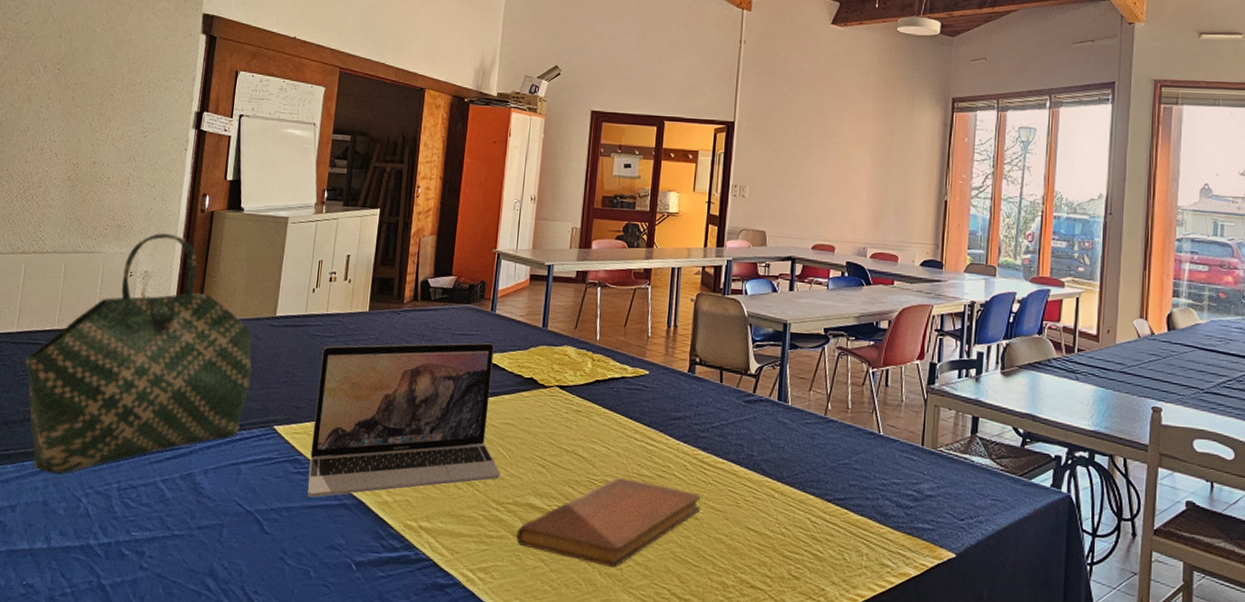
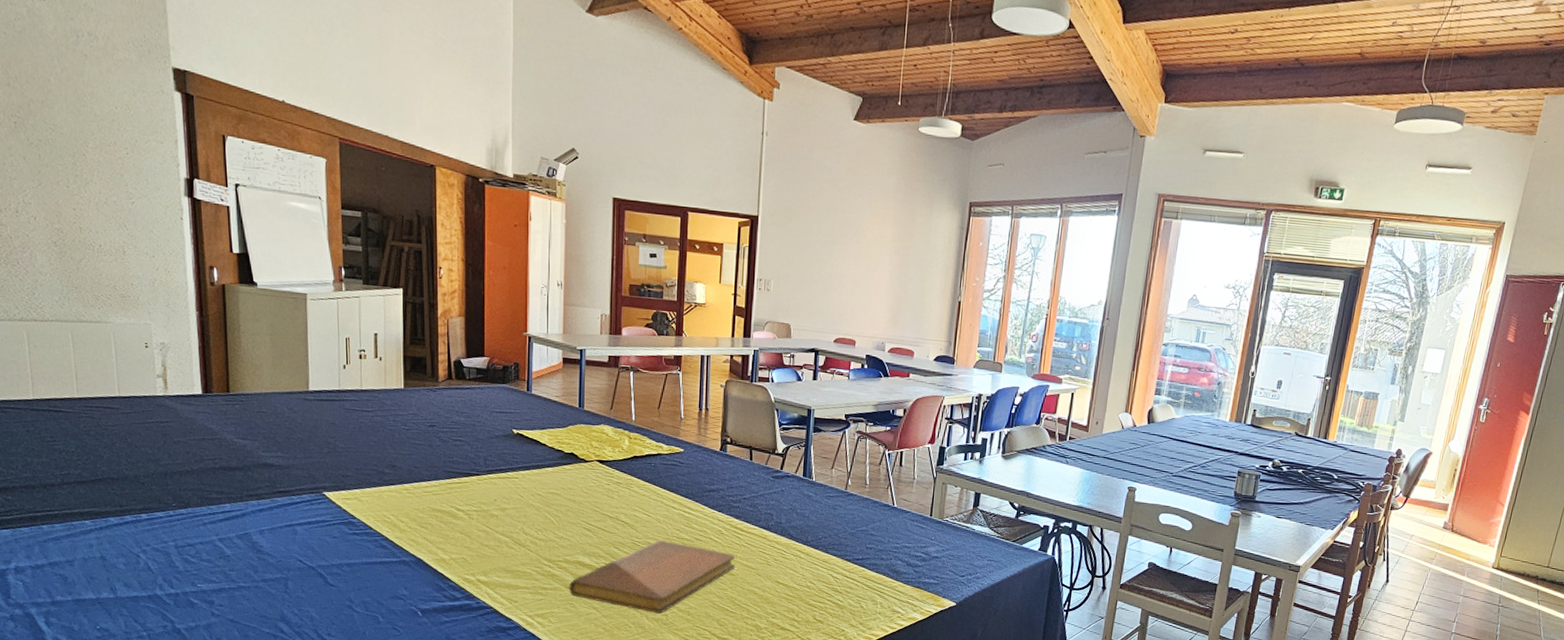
tote bag: present [24,233,254,474] -> none [49,305,293,533]
laptop: present [307,342,500,498] -> none [362,420,549,555]

